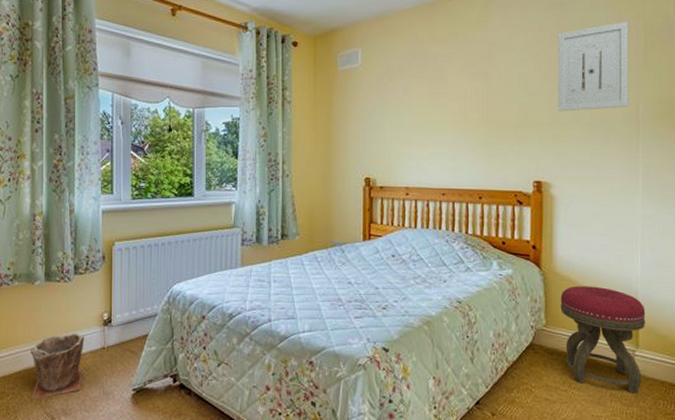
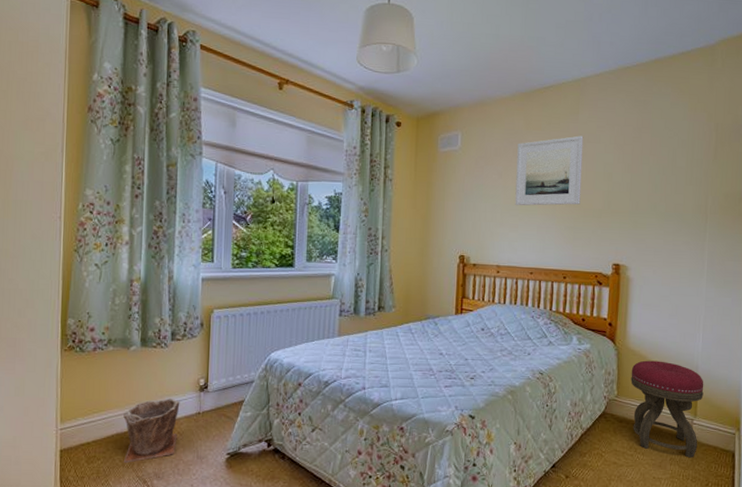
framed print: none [422,45,494,123] -> present [515,135,584,206]
wall art: present [558,21,629,111] -> none [637,121,703,201]

